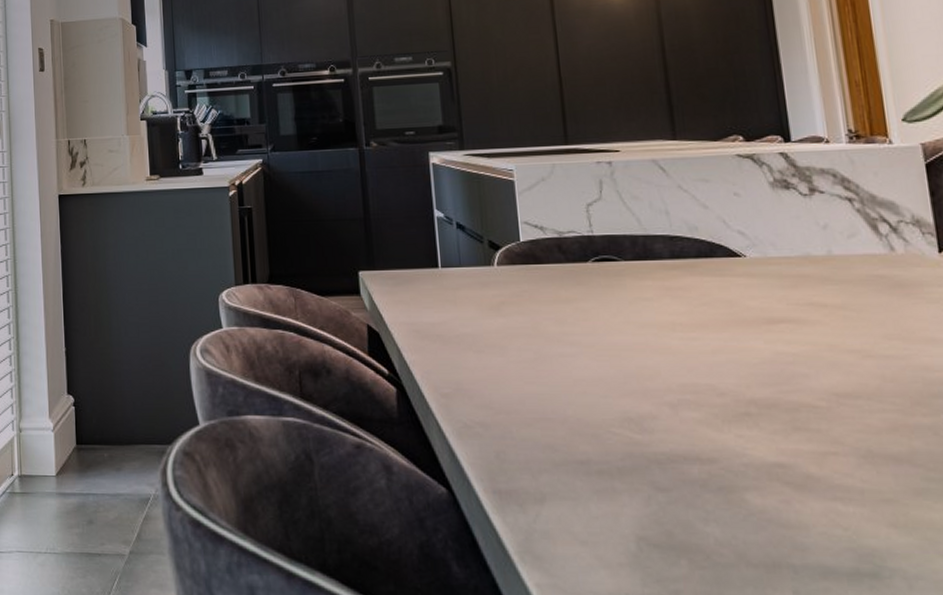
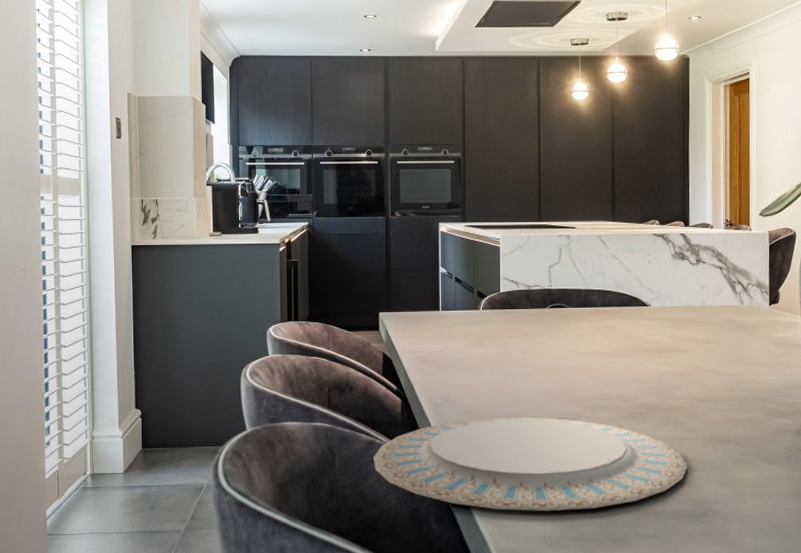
plate: none [363,415,837,556] -> present [373,417,688,512]

